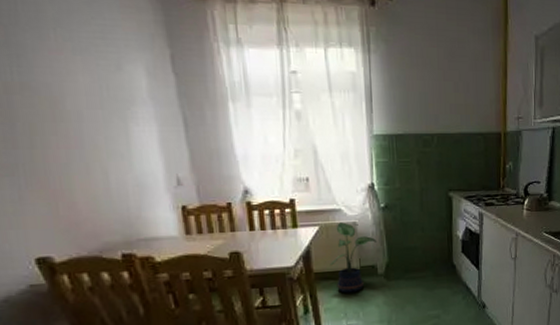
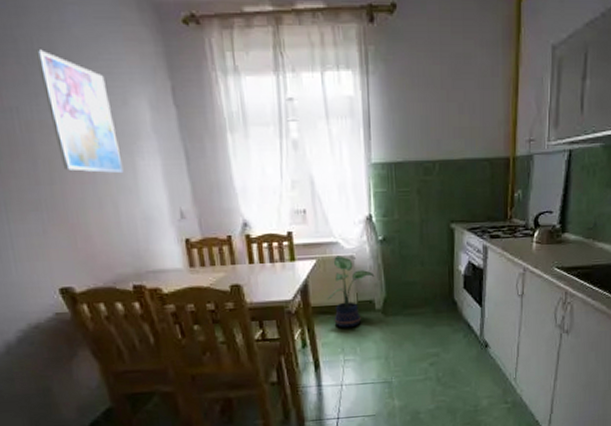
wall art: none [18,10,115,139] -> present [34,49,124,174]

